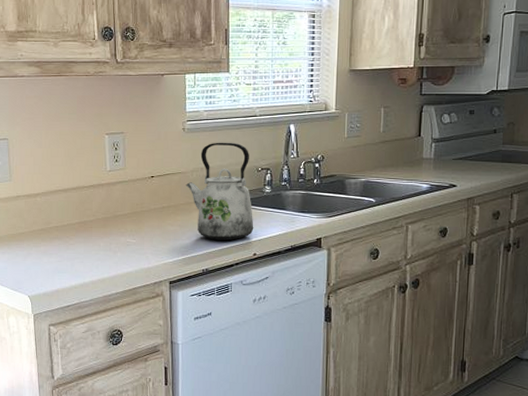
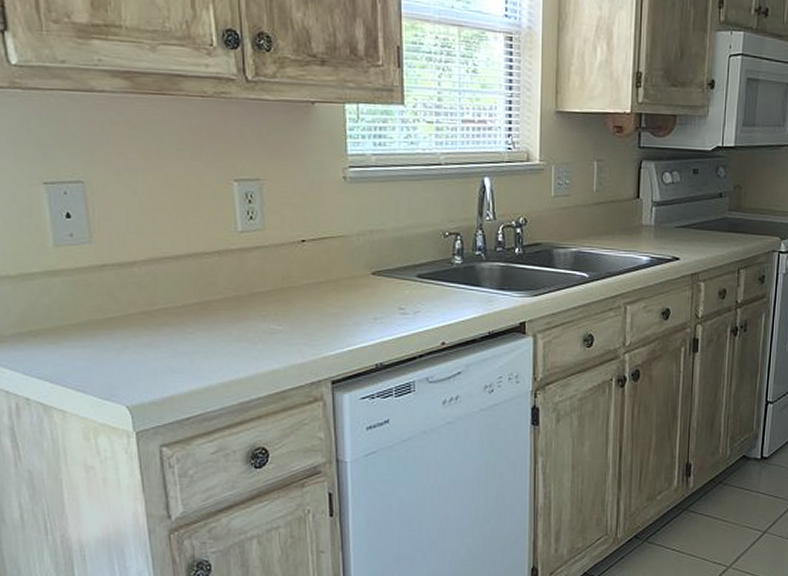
kettle: present [185,142,254,241] -> none [349,196,441,327]

